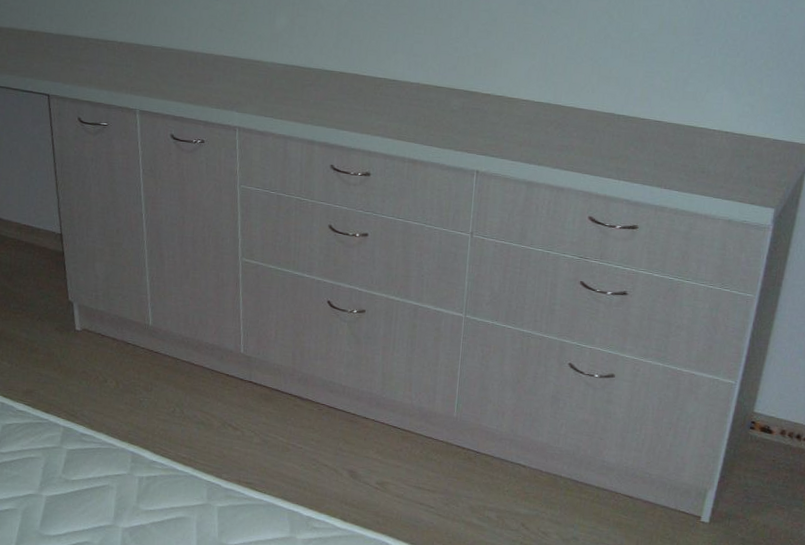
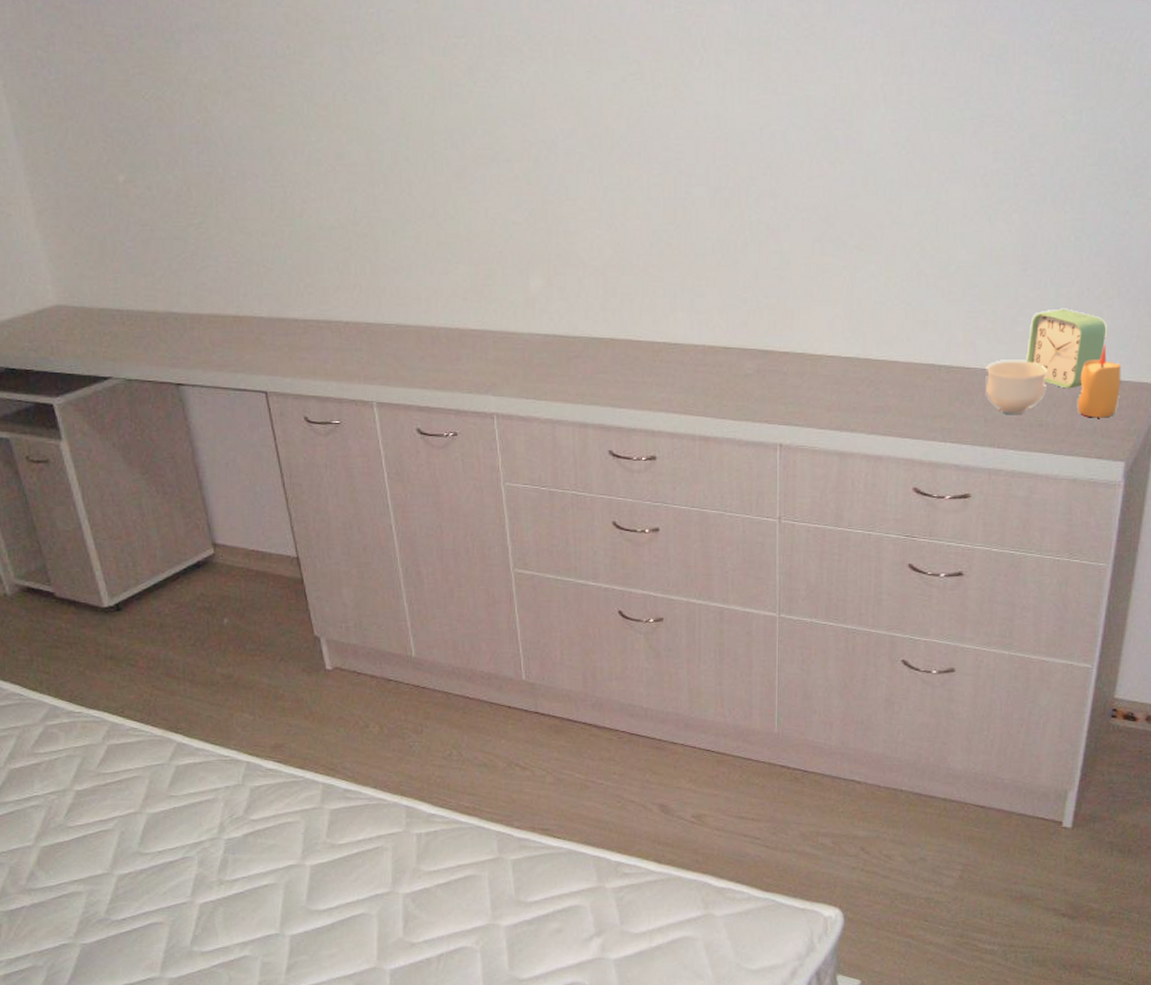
bowl: none [657,115,712,161] -> present [986,361,1047,414]
alarm clock: none [694,75,765,143] -> present [1027,310,1107,389]
candle: none [736,108,776,170] -> present [1077,345,1122,418]

